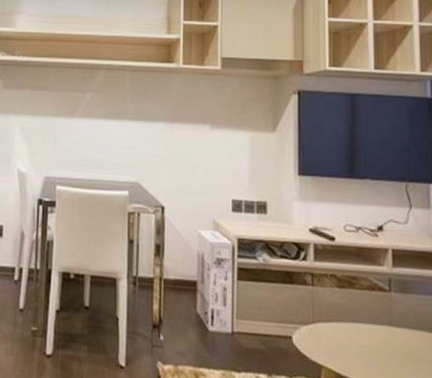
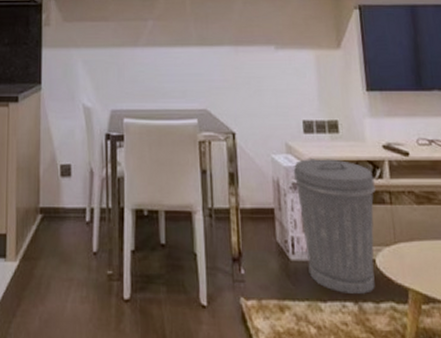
trash can: none [218,236,298,368] -> present [293,159,375,295]

